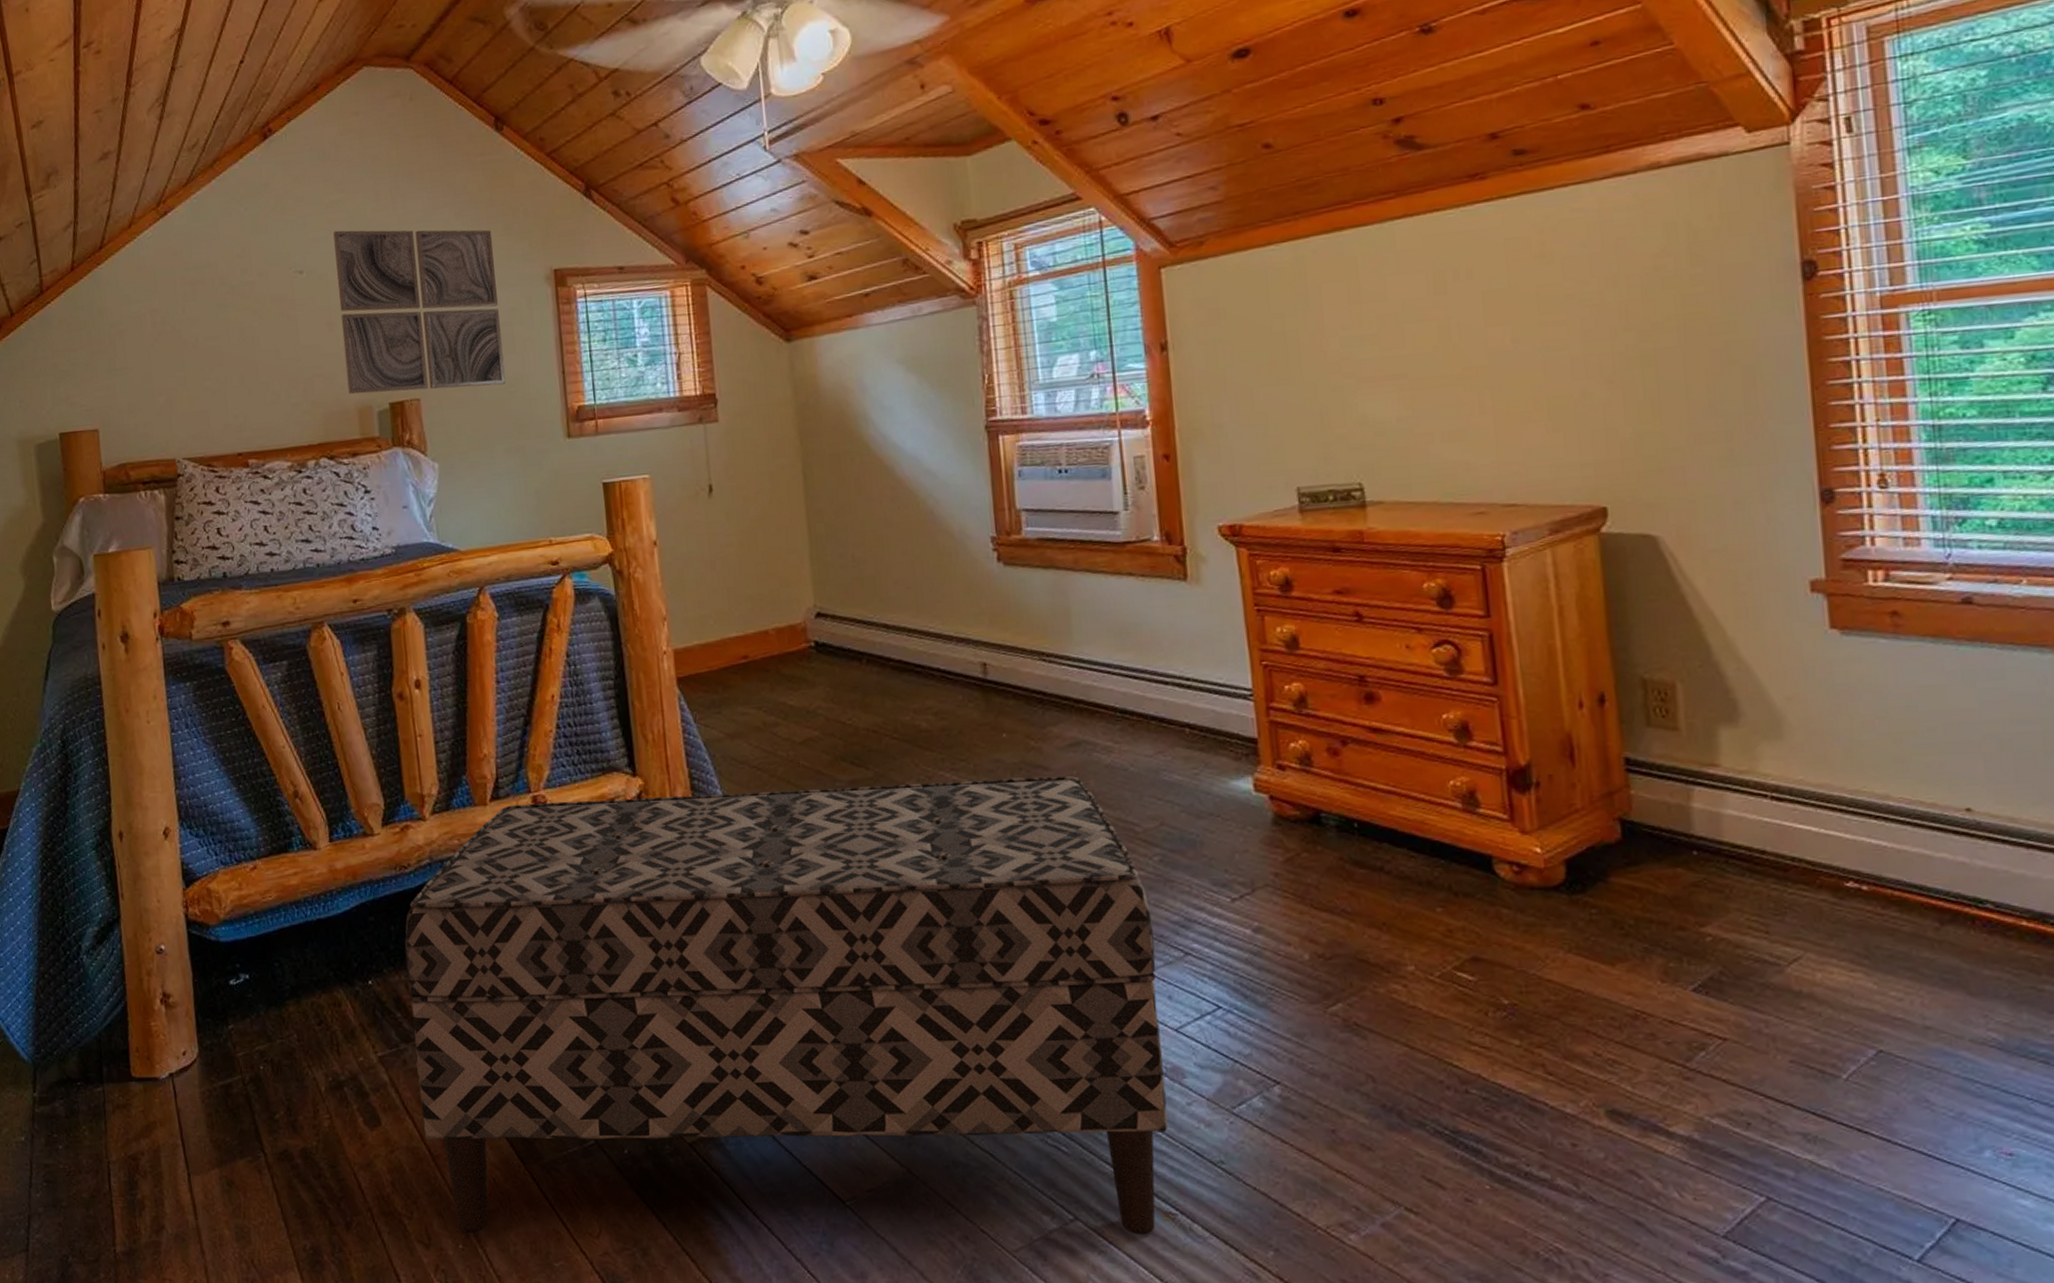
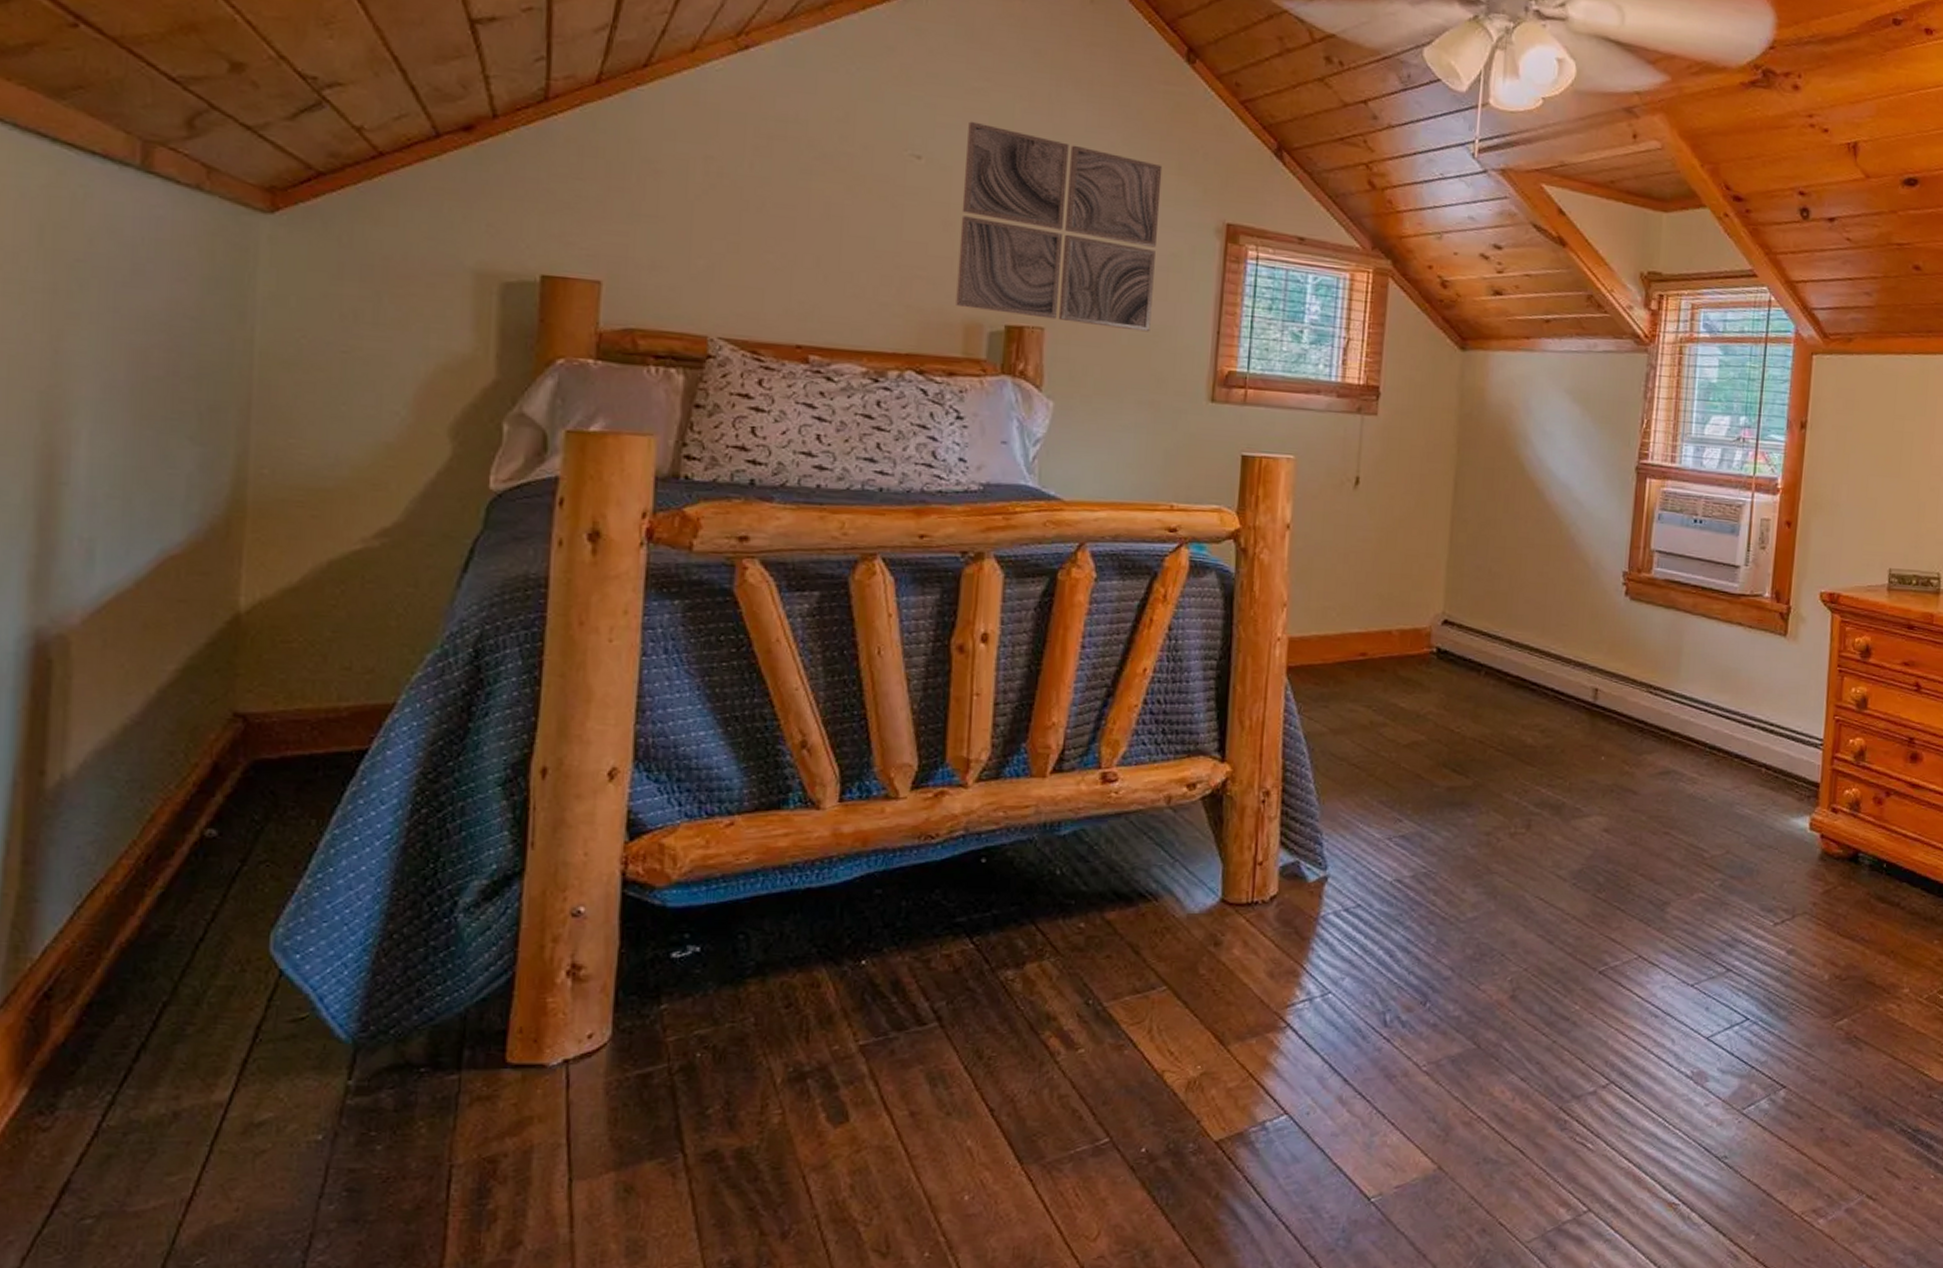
bench: present [404,776,1169,1235] -> none [902,780,1704,1240]

